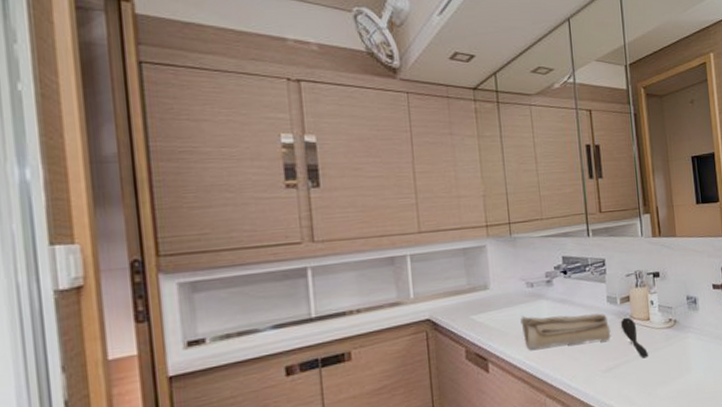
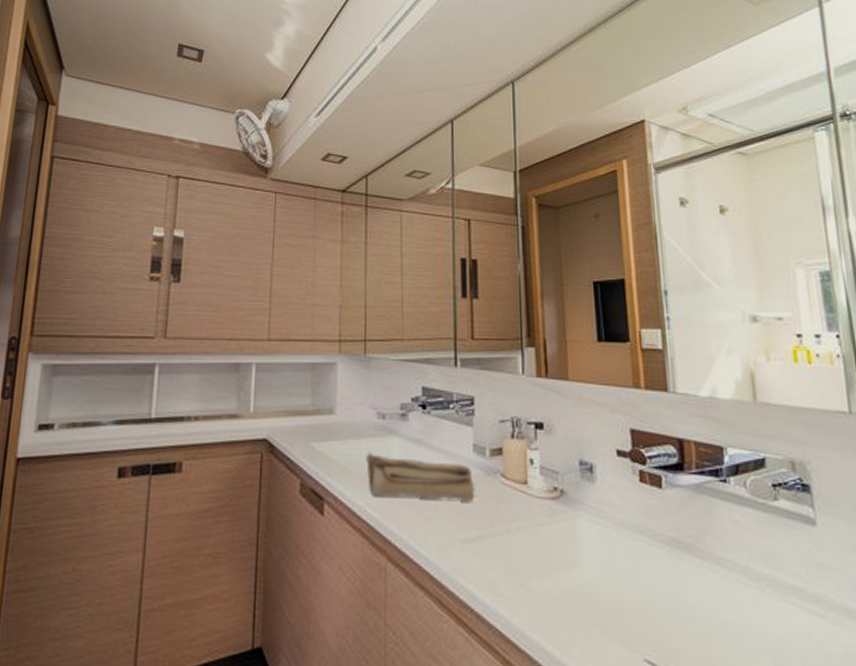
hairbrush: present [619,317,648,359] -> none [486,475,523,535]

